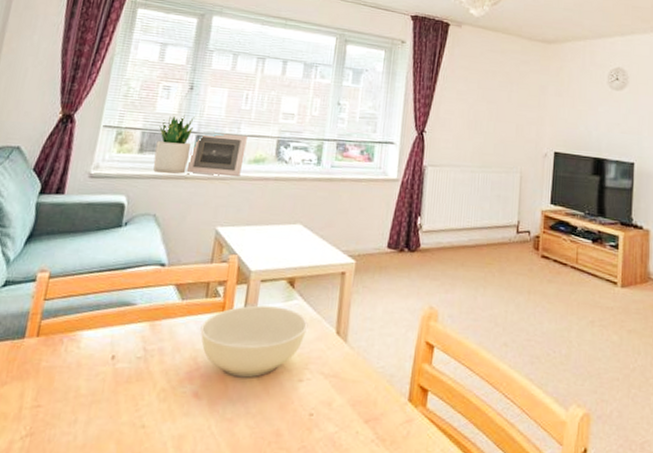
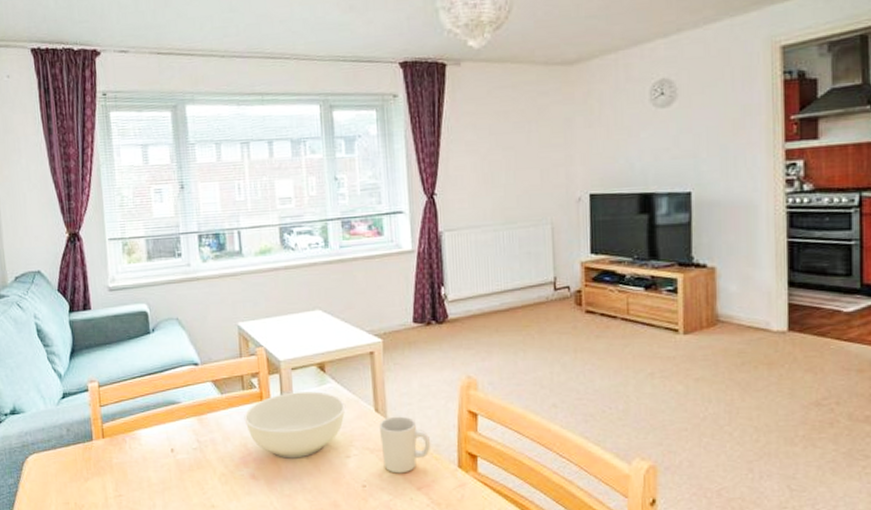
planter: present [153,114,195,174] -> none [161,216,196,278]
picture frame: present [186,132,248,176] -> none [196,227,250,273]
mug: none [335,341,386,404] -> present [380,416,431,474]

